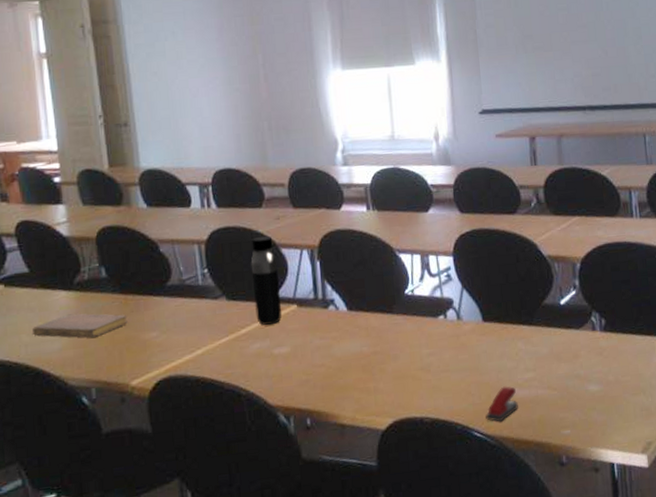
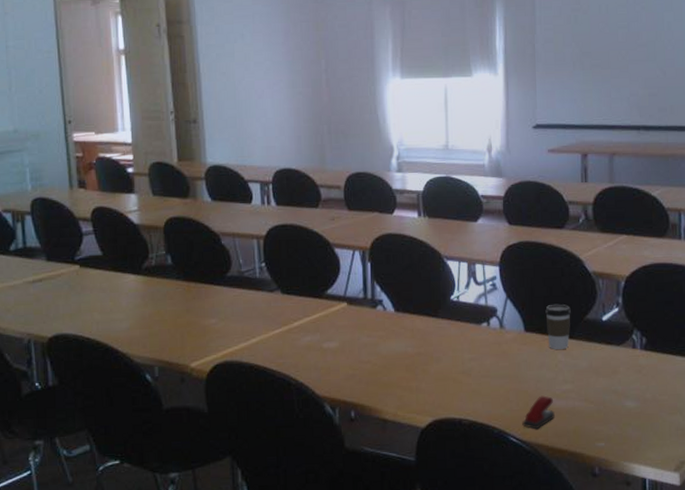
notebook: present [33,313,128,338] -> none [104,296,190,320]
water bottle: present [251,236,282,325] -> none [305,235,333,320]
coffee cup: none [502,290,529,338] -> present [545,304,571,349]

